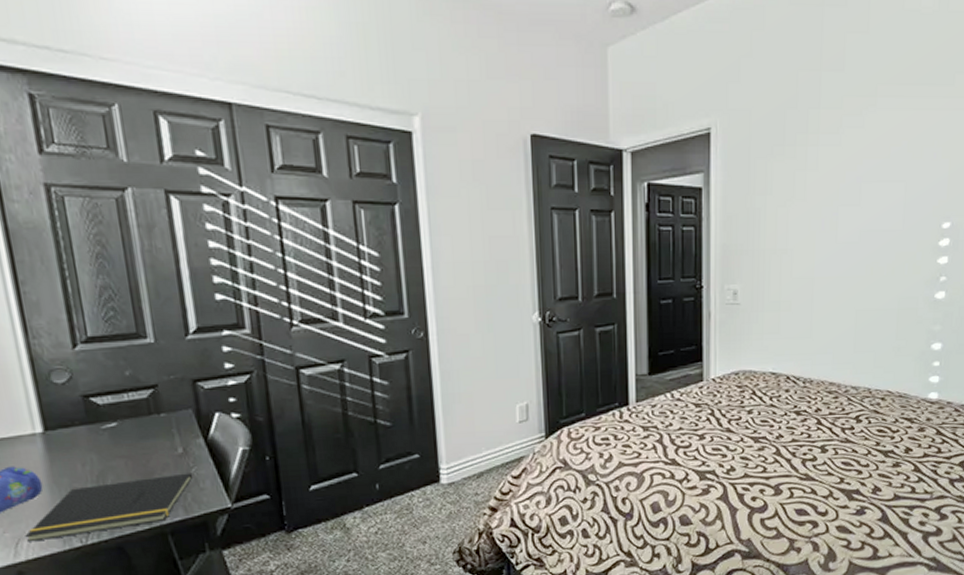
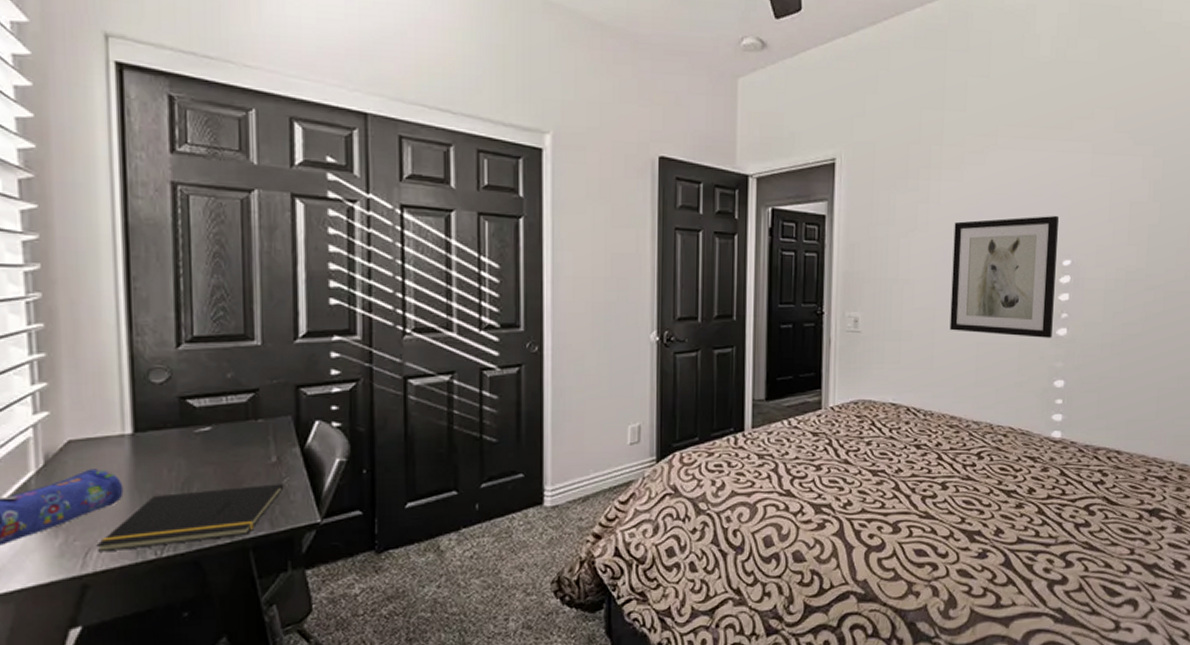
wall art: none [828,176,939,302] -> present [949,215,1058,338]

